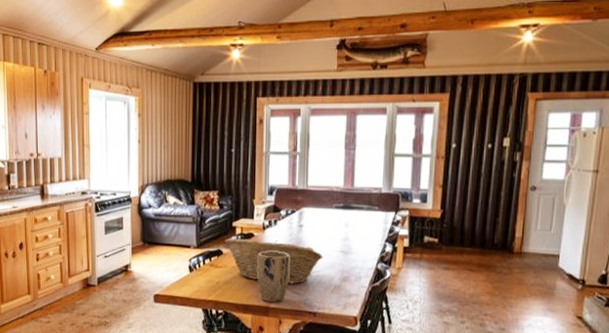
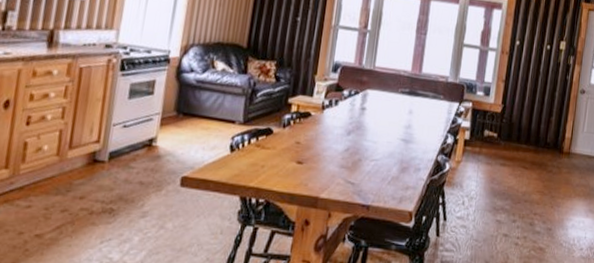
fruit basket: present [224,238,323,284] -> none [276,116,384,173]
plant pot: present [257,251,290,302] -> none [308,134,348,193]

